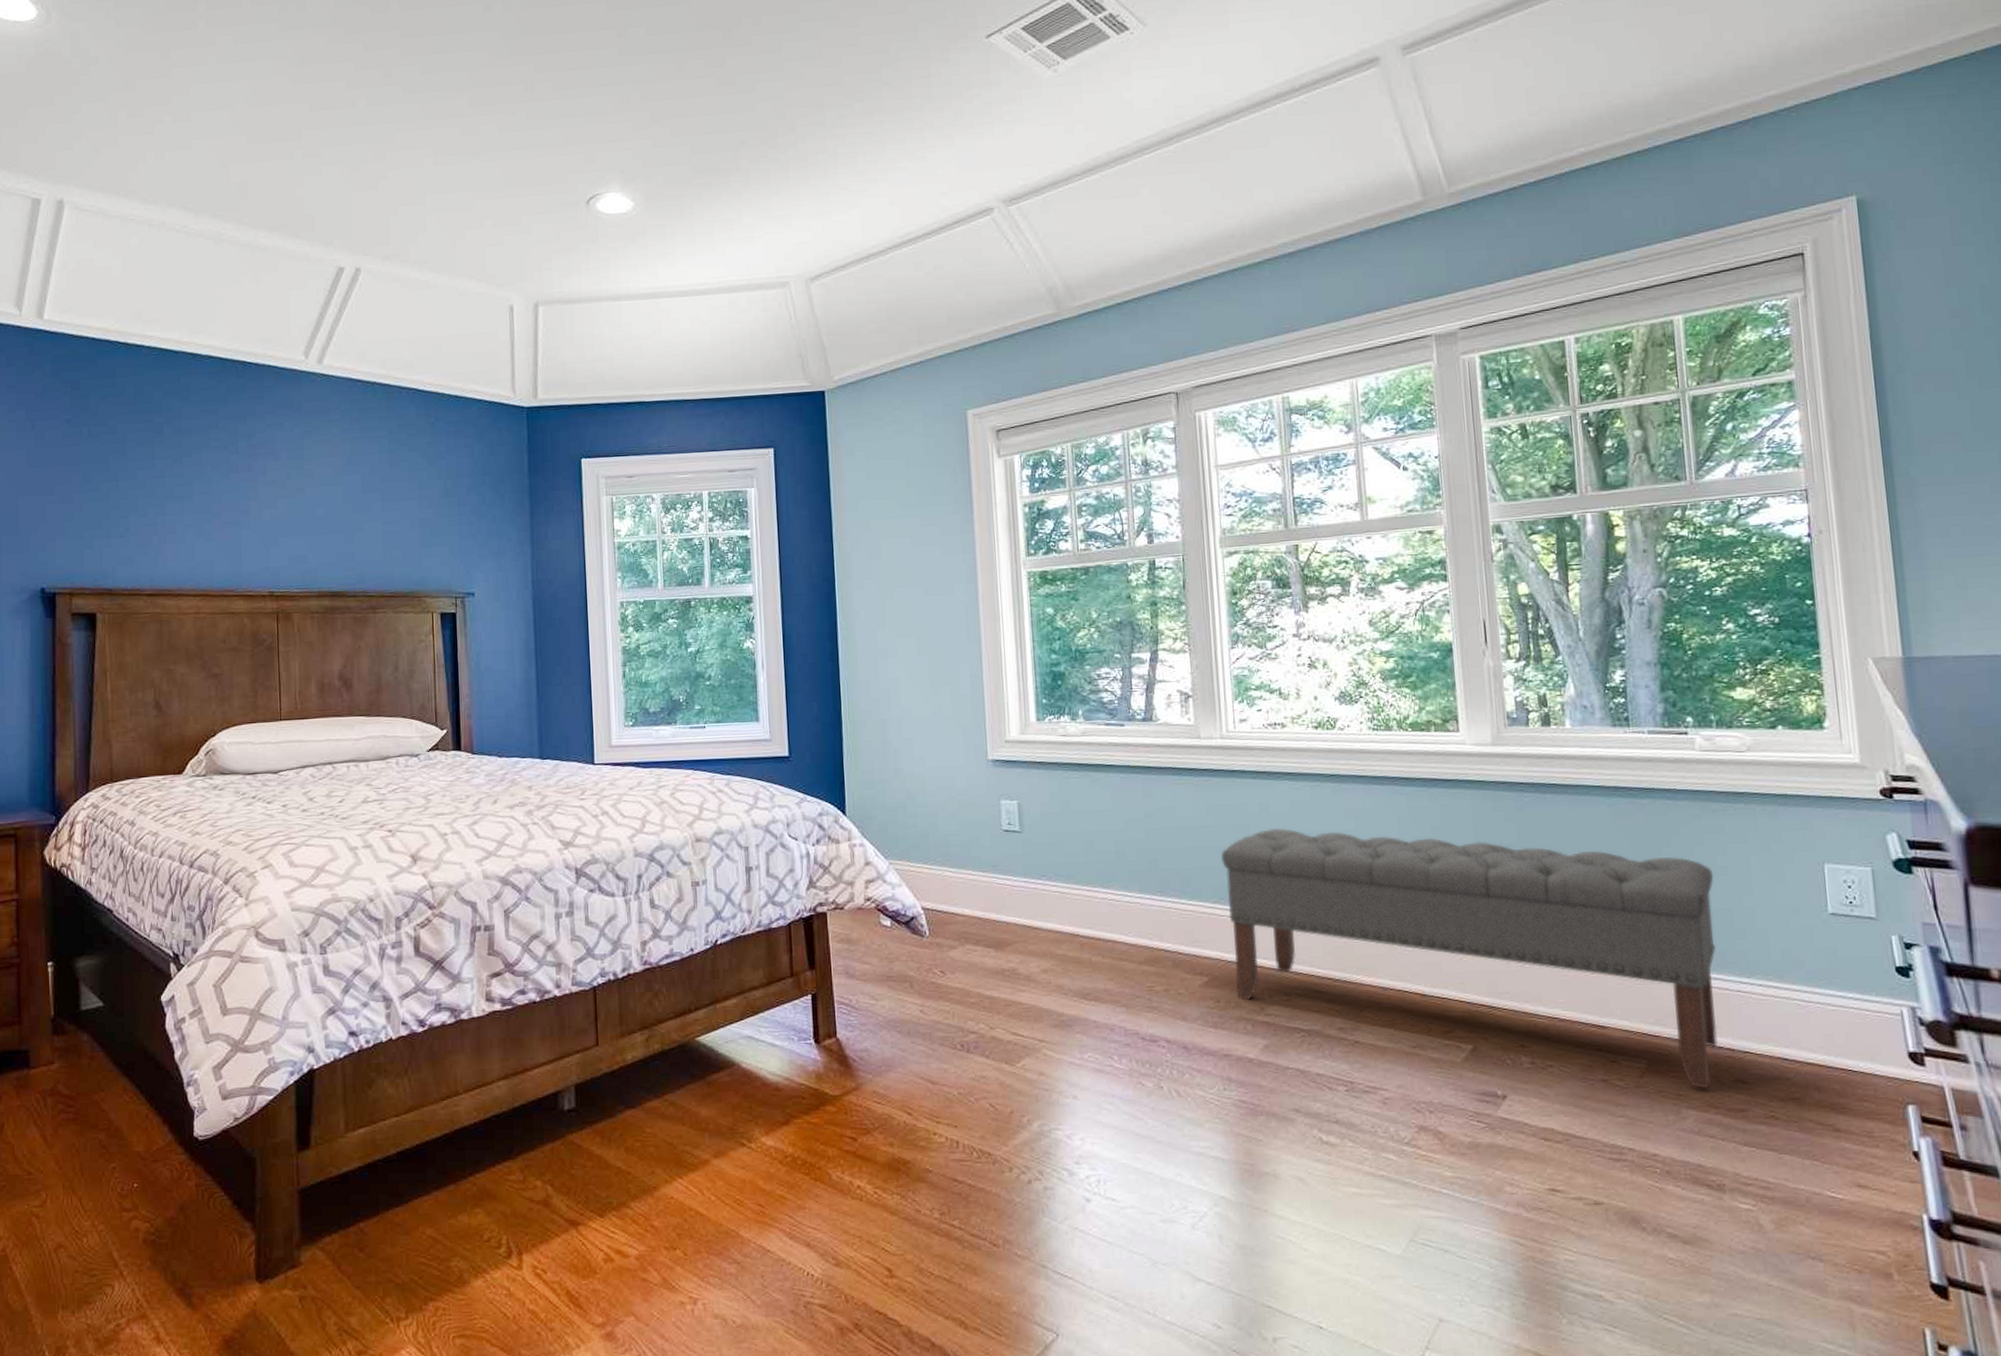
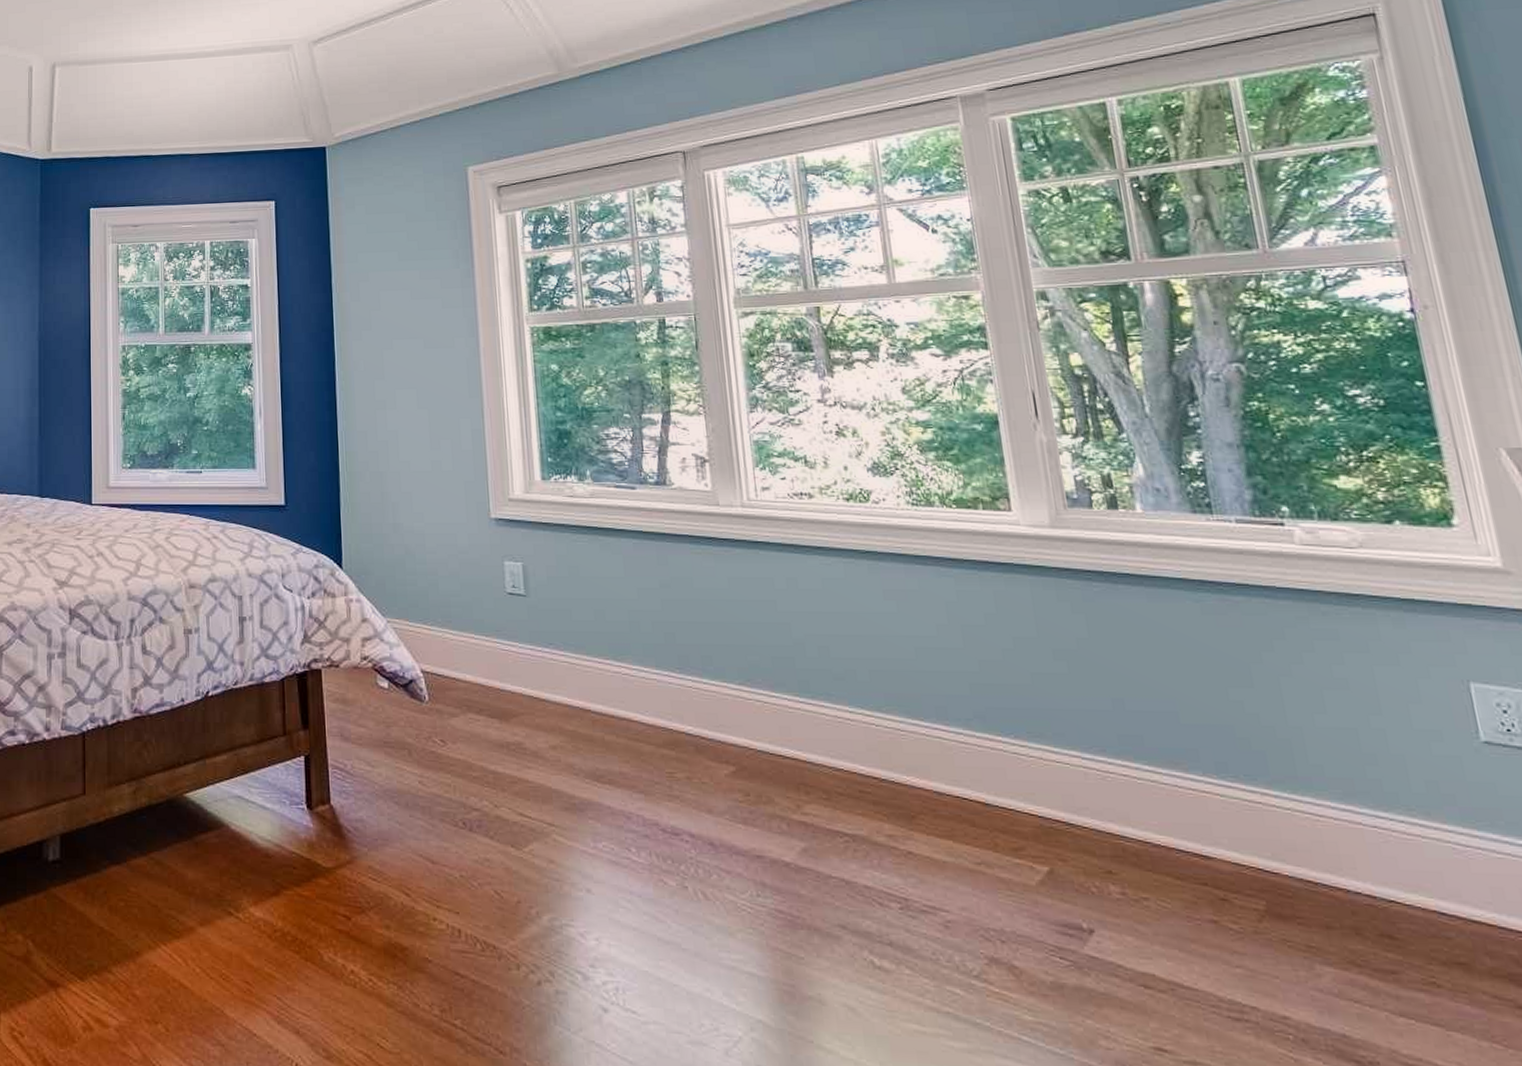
bench: present [1221,828,1718,1089] -> none [746,607,1354,942]

